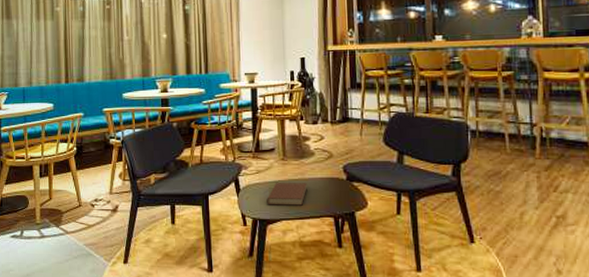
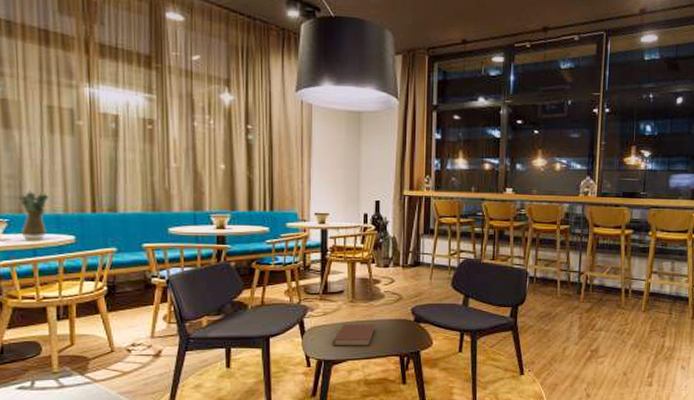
vase: none [15,67,36,110] -> present [19,189,50,242]

